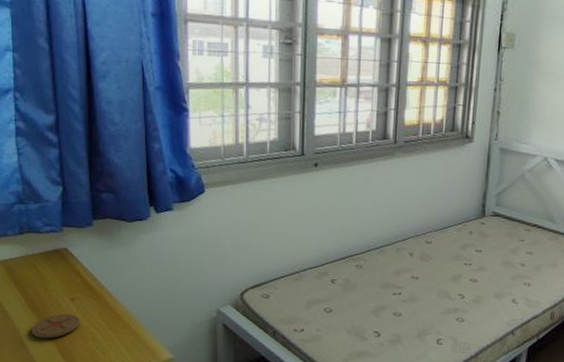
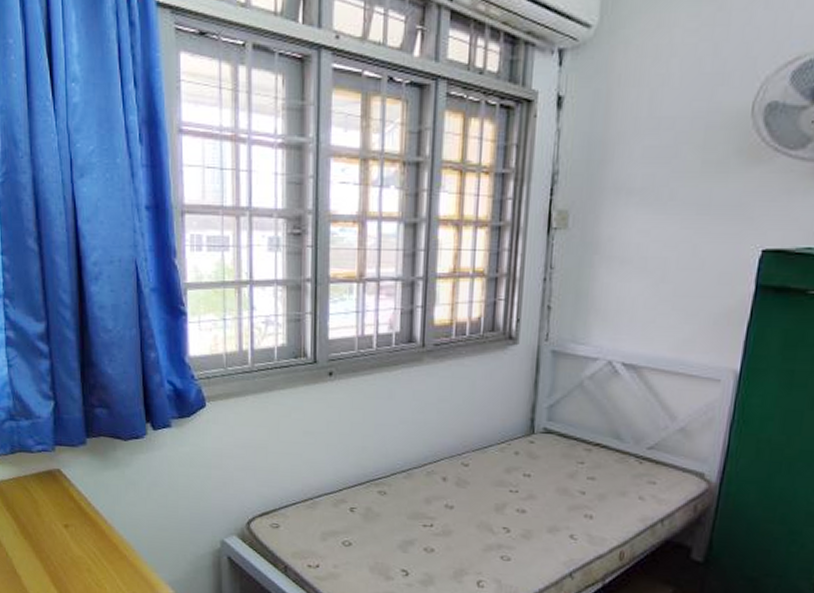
coaster: present [32,313,80,339] -> none [24,541,74,569]

